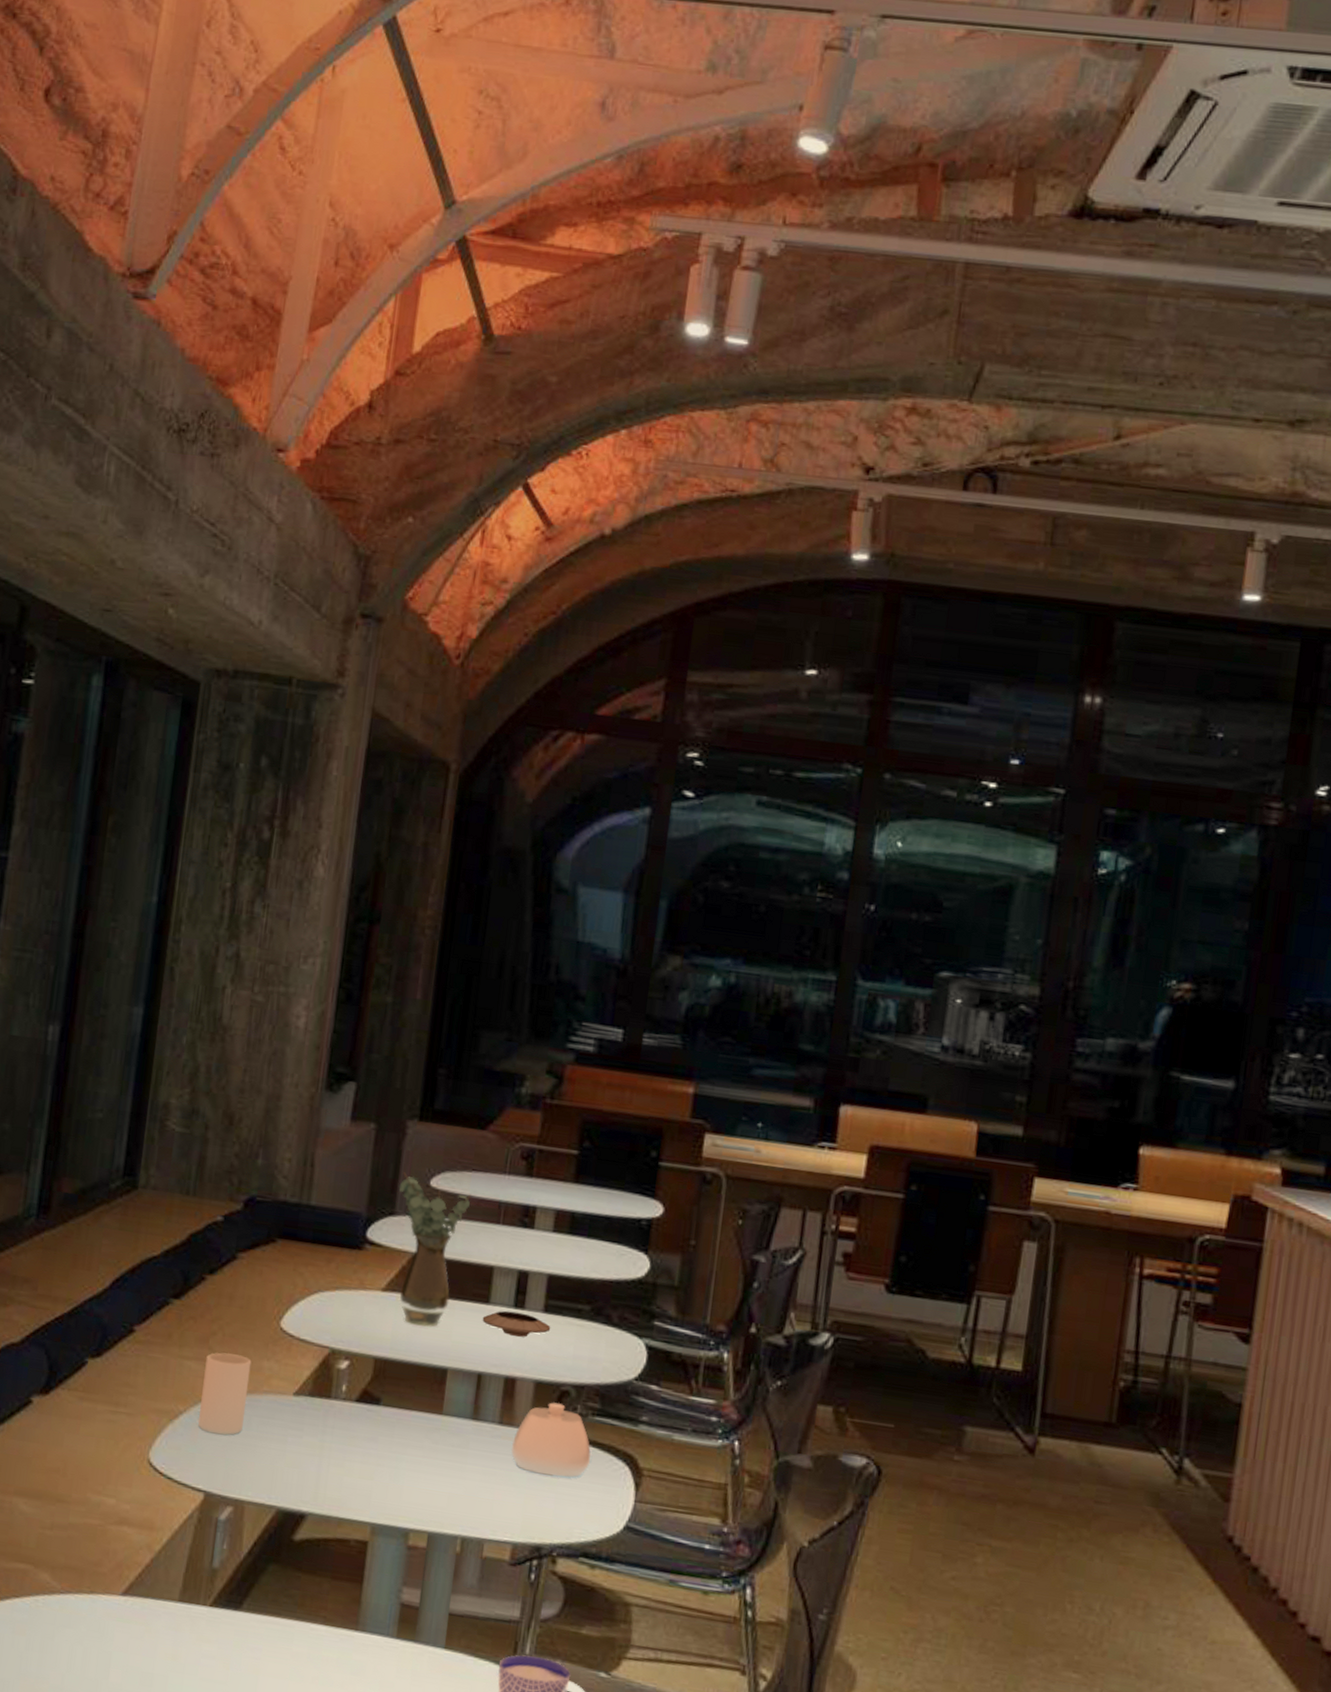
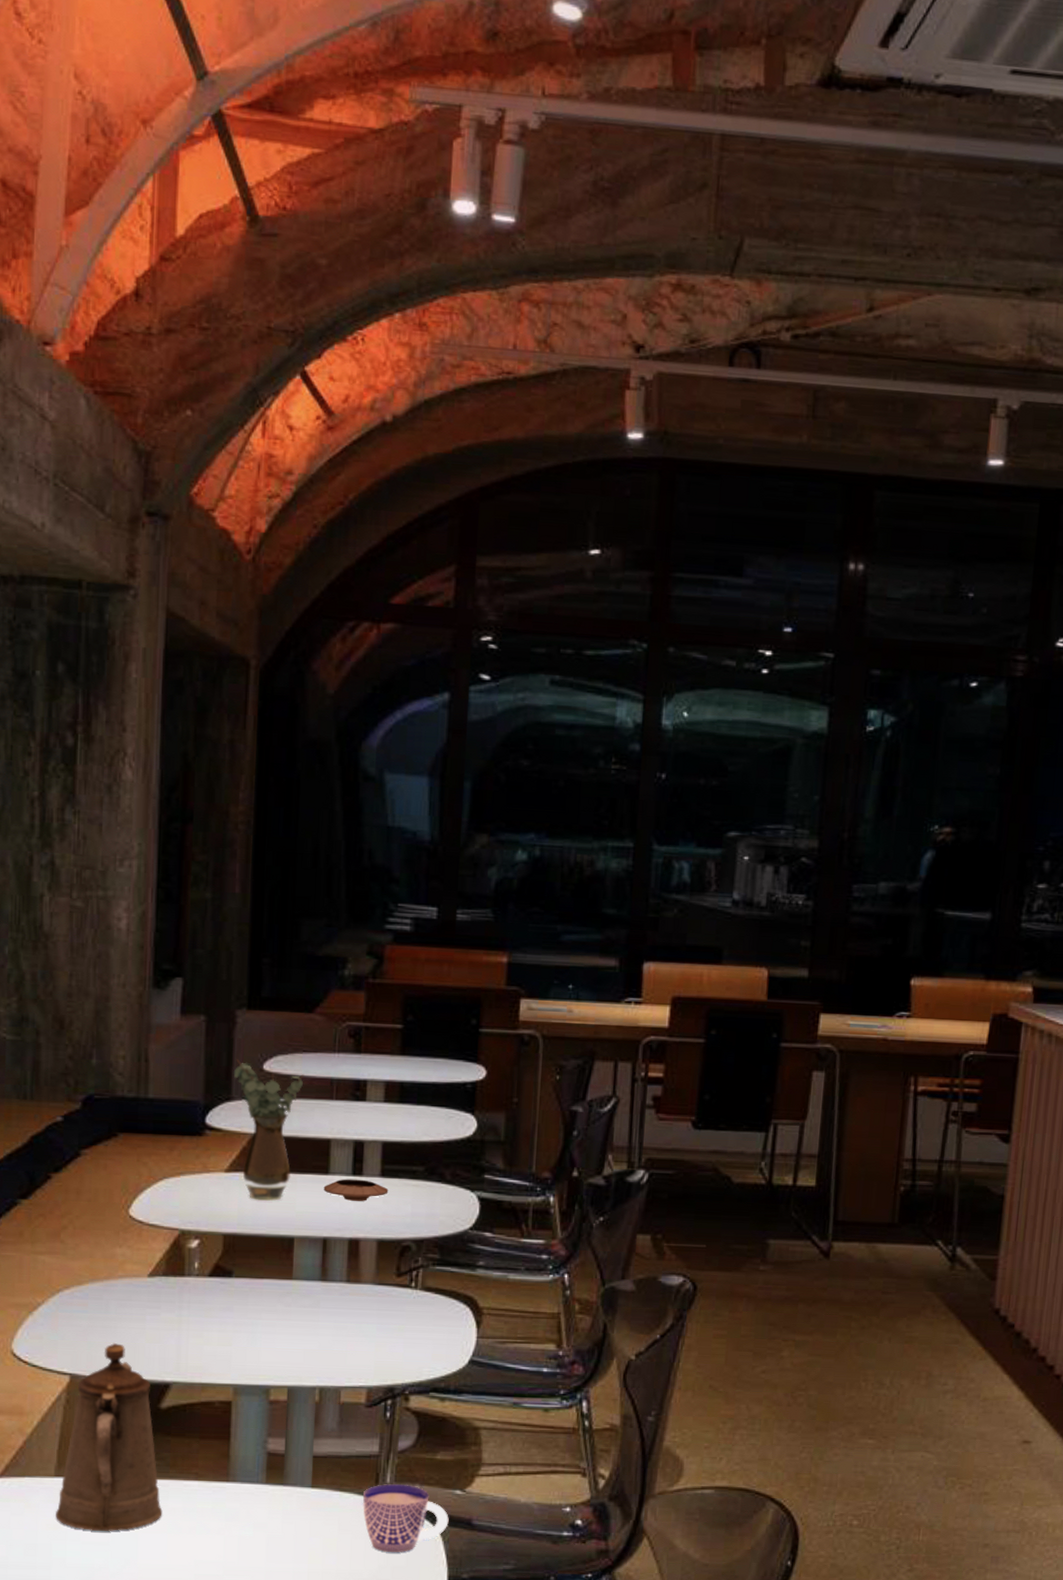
coffee pot: none [175,1462,286,1671] -> present [56,1342,163,1532]
cup: present [198,1352,252,1436] -> none [57,1244,104,1321]
sugar bowl: present [511,1402,591,1478] -> none [360,1257,434,1324]

